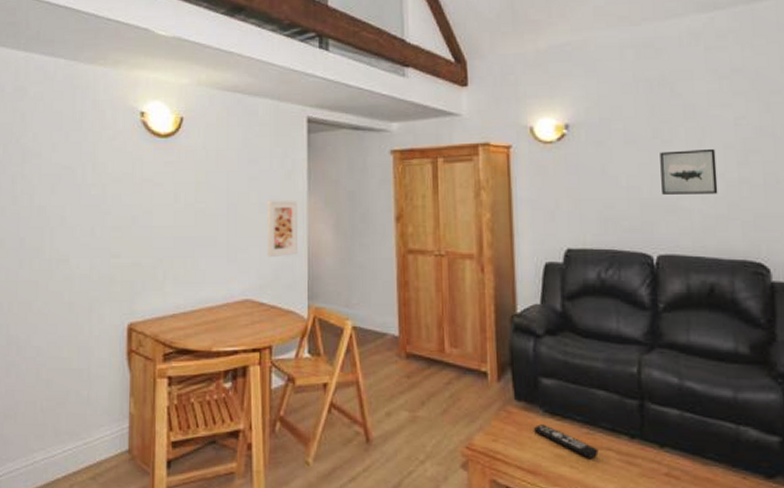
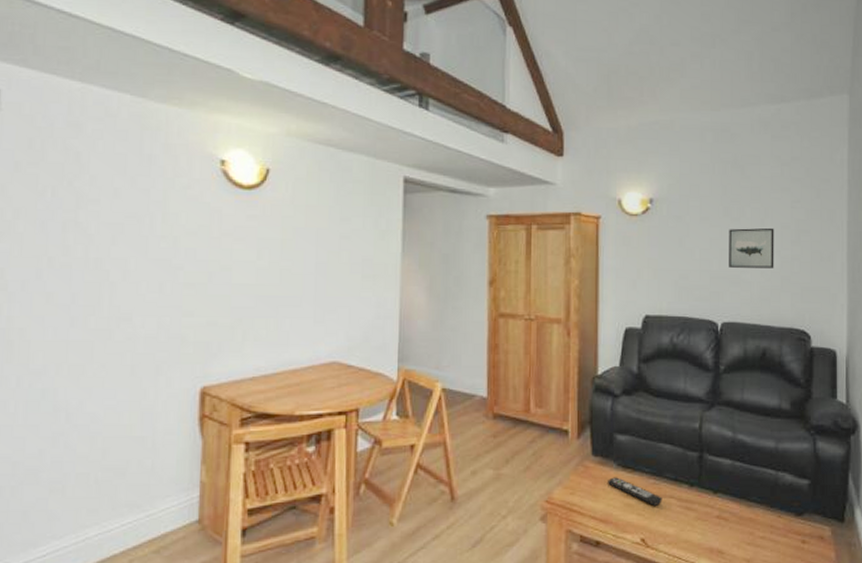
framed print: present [267,200,298,258] -> none [357,260,390,319]

